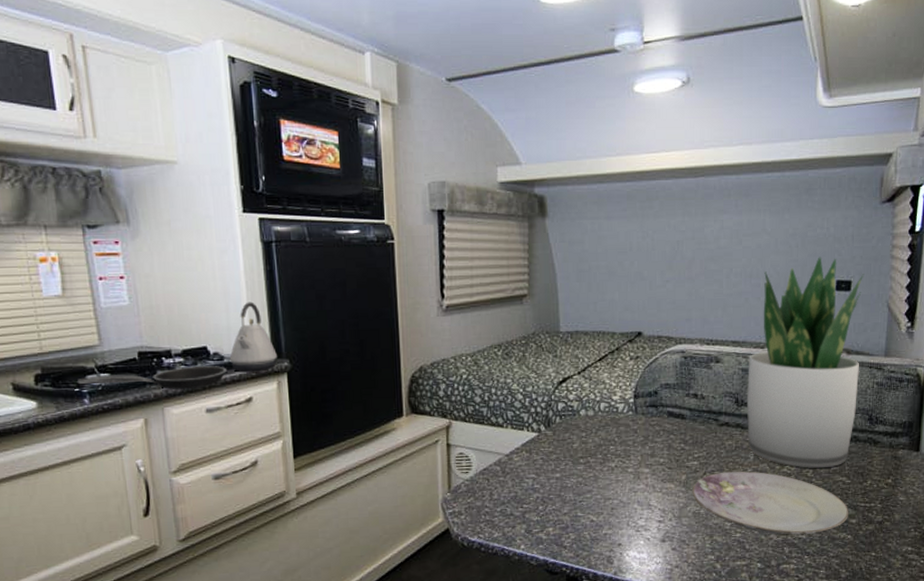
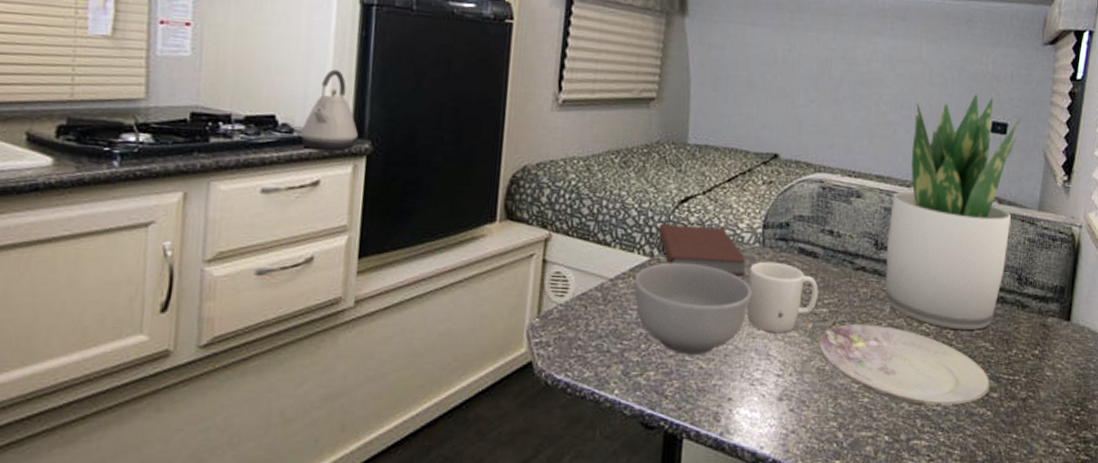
frying pan: present [78,366,228,391] -> none [110,134,296,164]
bowl: none [527,434,630,511] -> present [634,262,752,355]
book: none [543,402,623,441] -> present [658,223,747,275]
mug: none [626,426,688,486] -> present [746,261,819,333]

